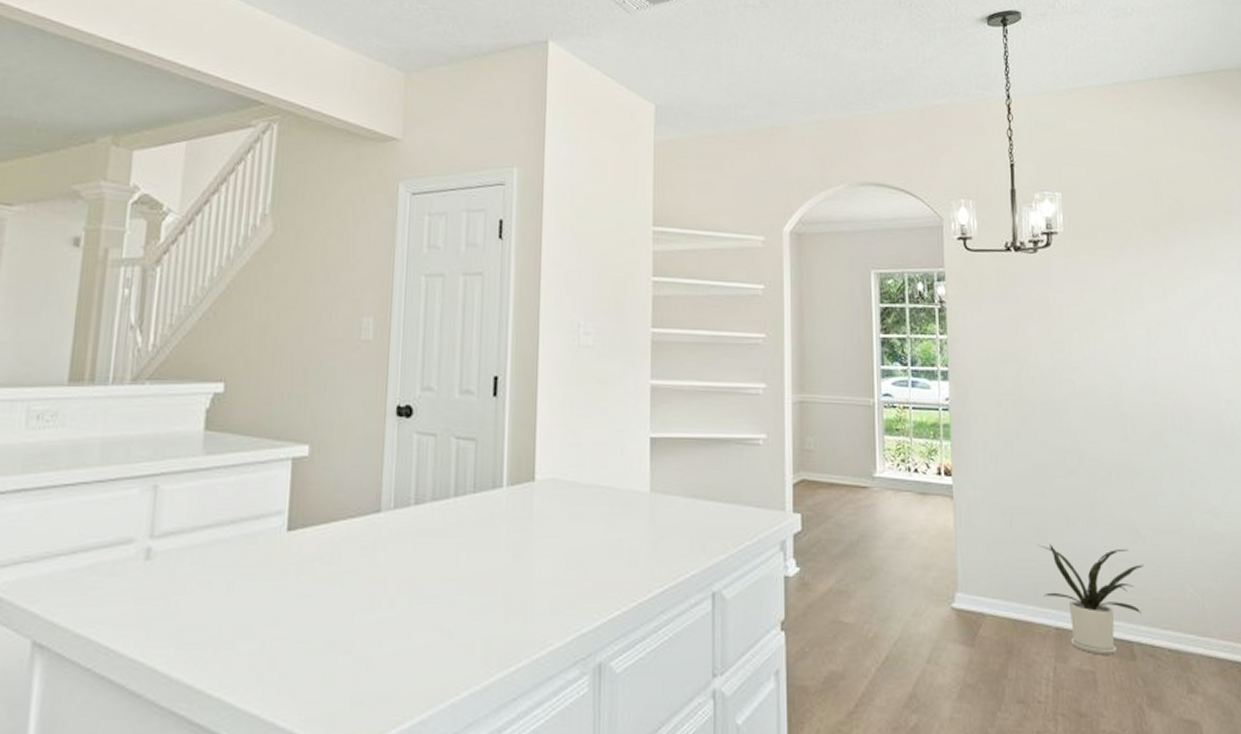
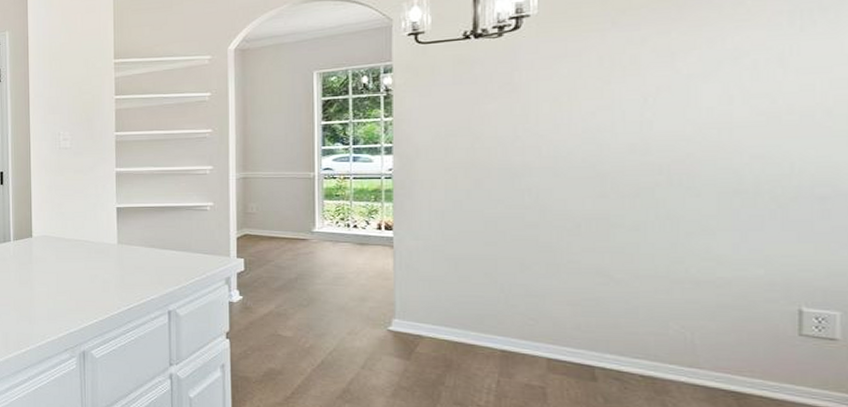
house plant: present [1040,544,1144,655] -> none [487,284,615,375]

